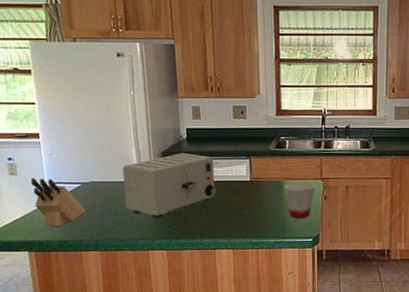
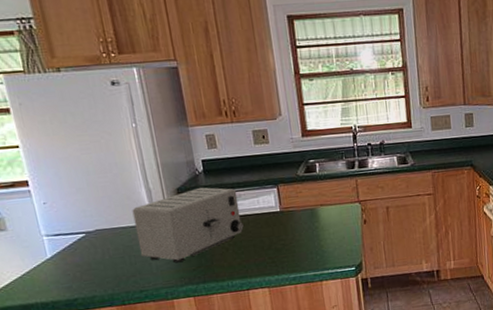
knife block: present [31,178,85,227] -> none [24,230,94,285]
cup: present [283,182,315,218] -> none [318,207,353,247]

